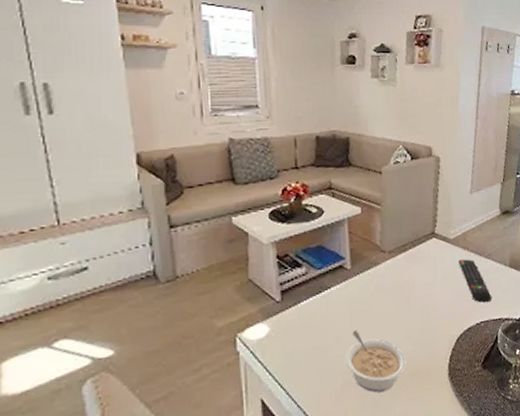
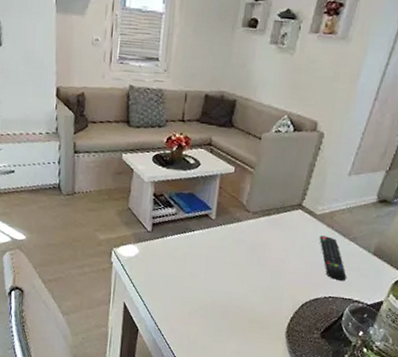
legume: present [345,329,407,393] -> none [196,271,250,328]

